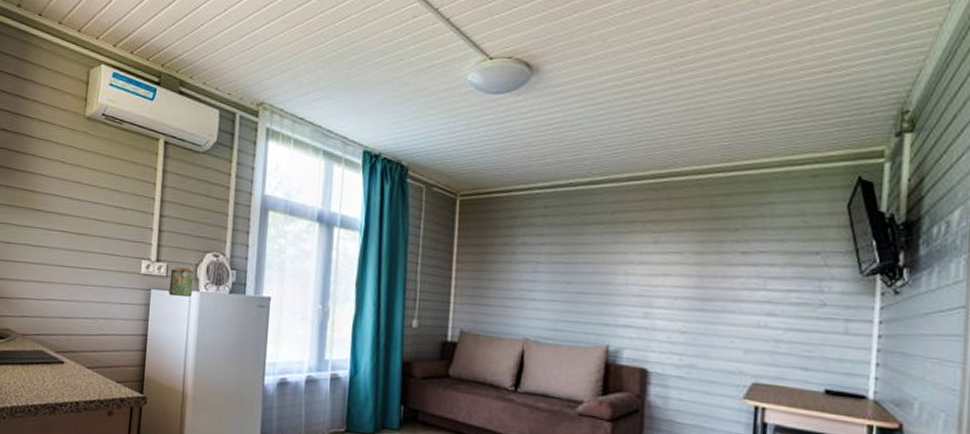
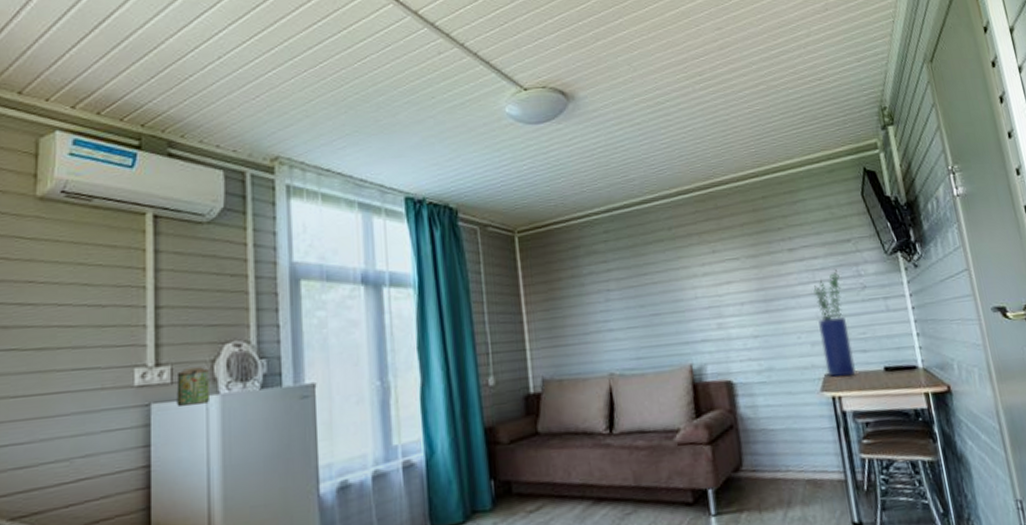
vase: none [755,280,796,391] -> present [813,268,856,378]

